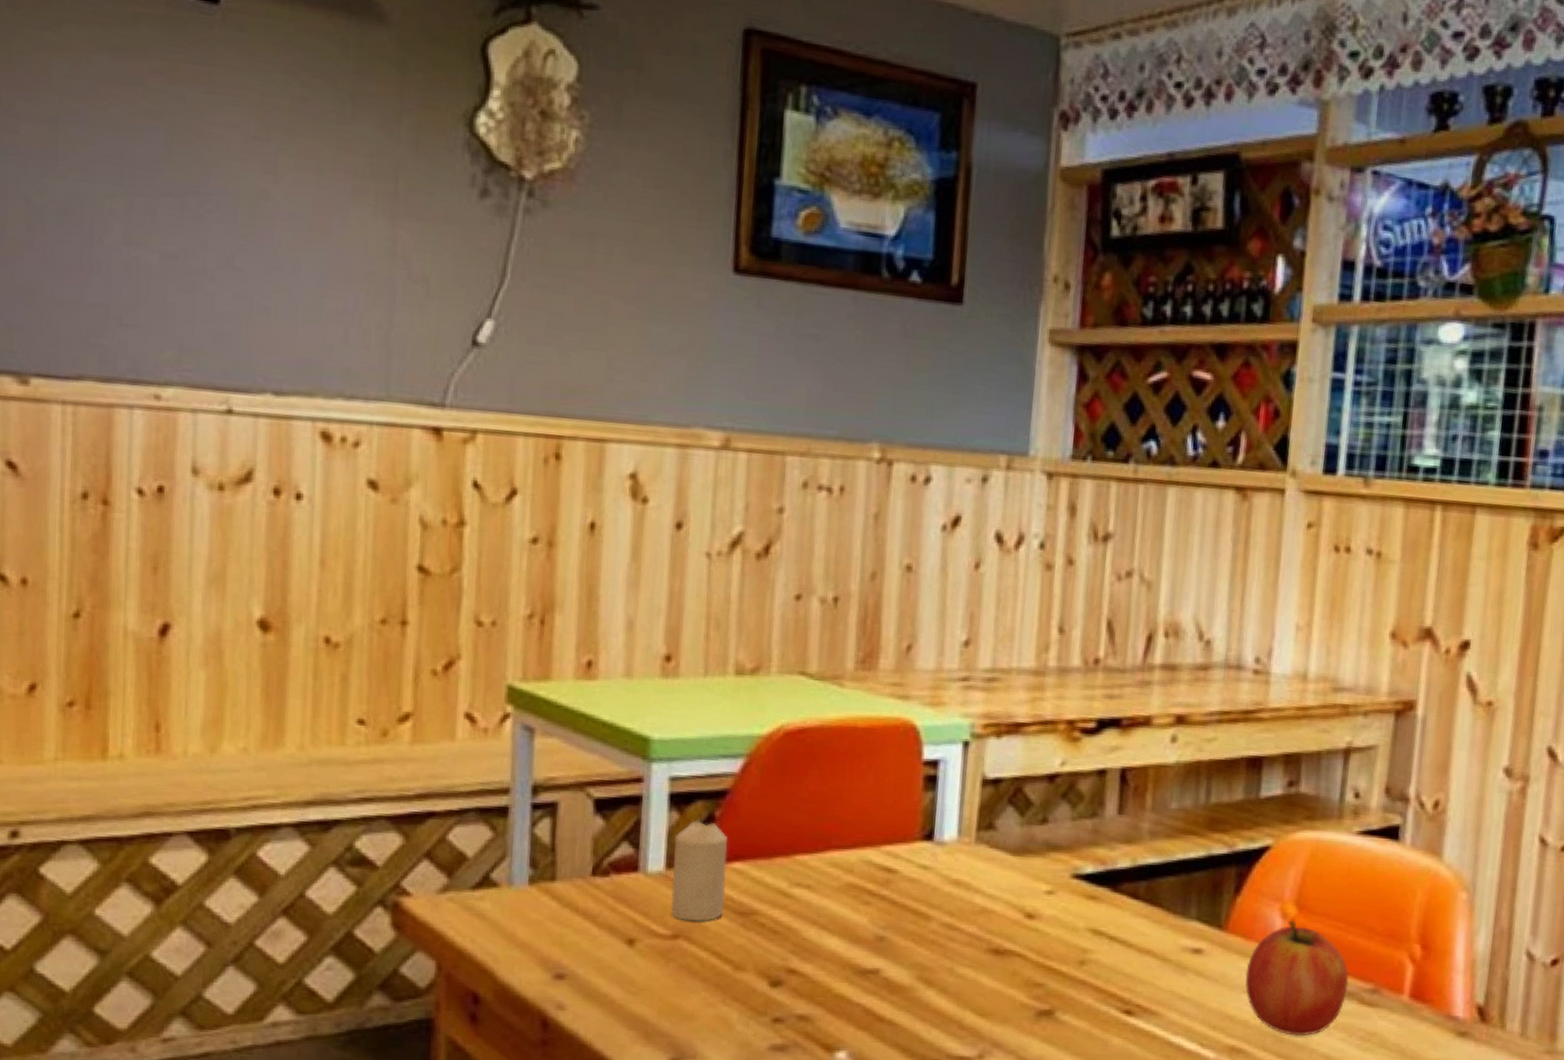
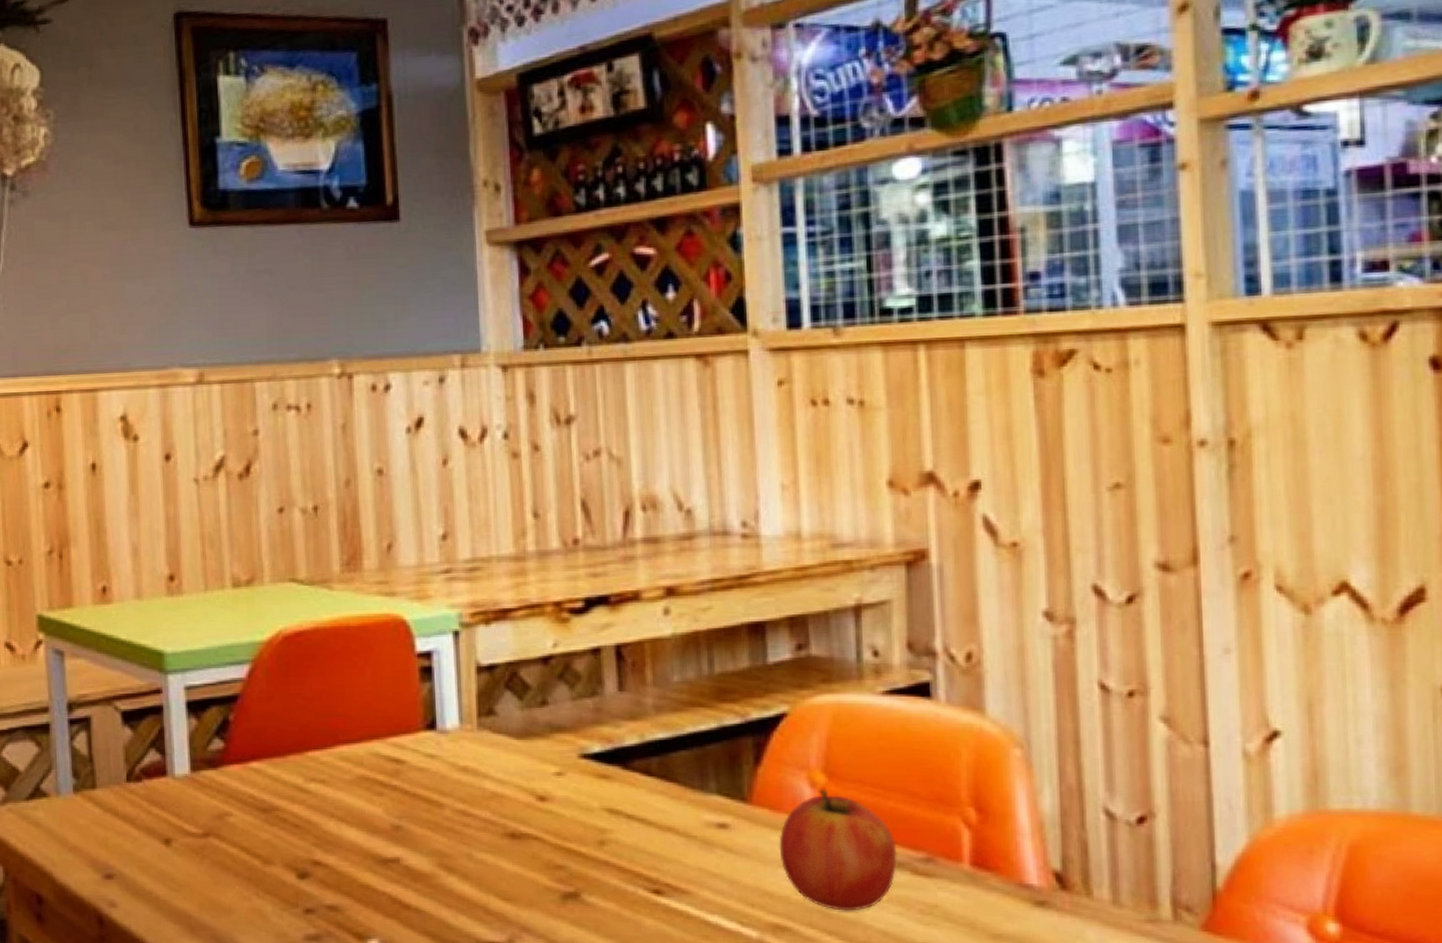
candle: present [671,821,728,921] -> none [195,725,247,819]

